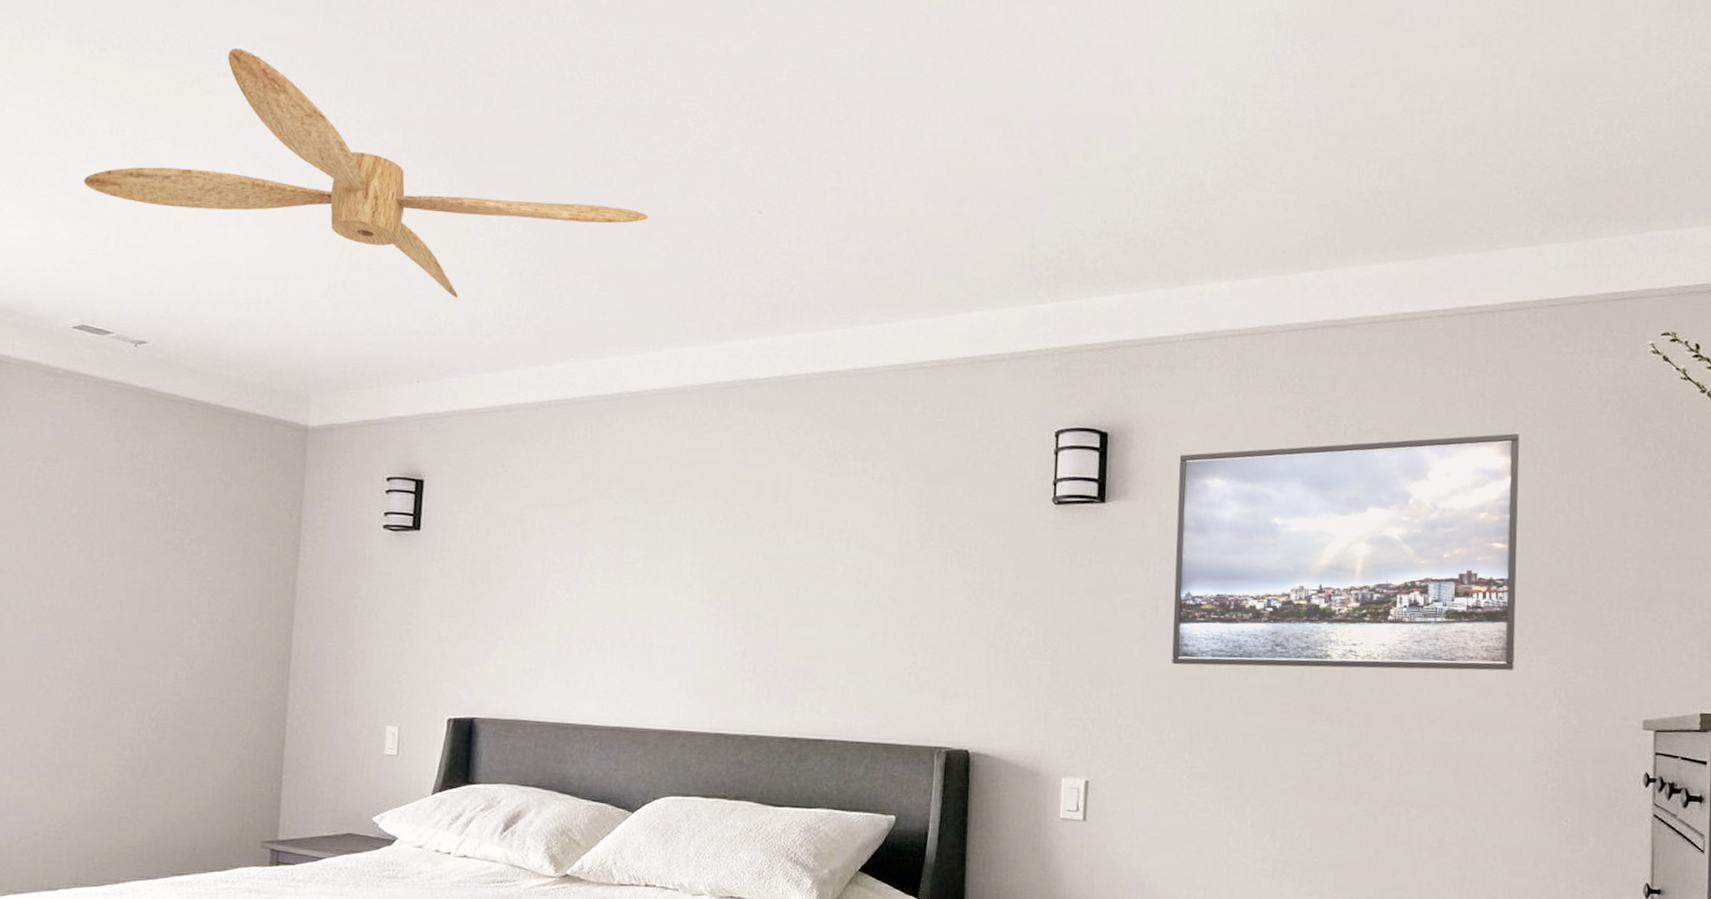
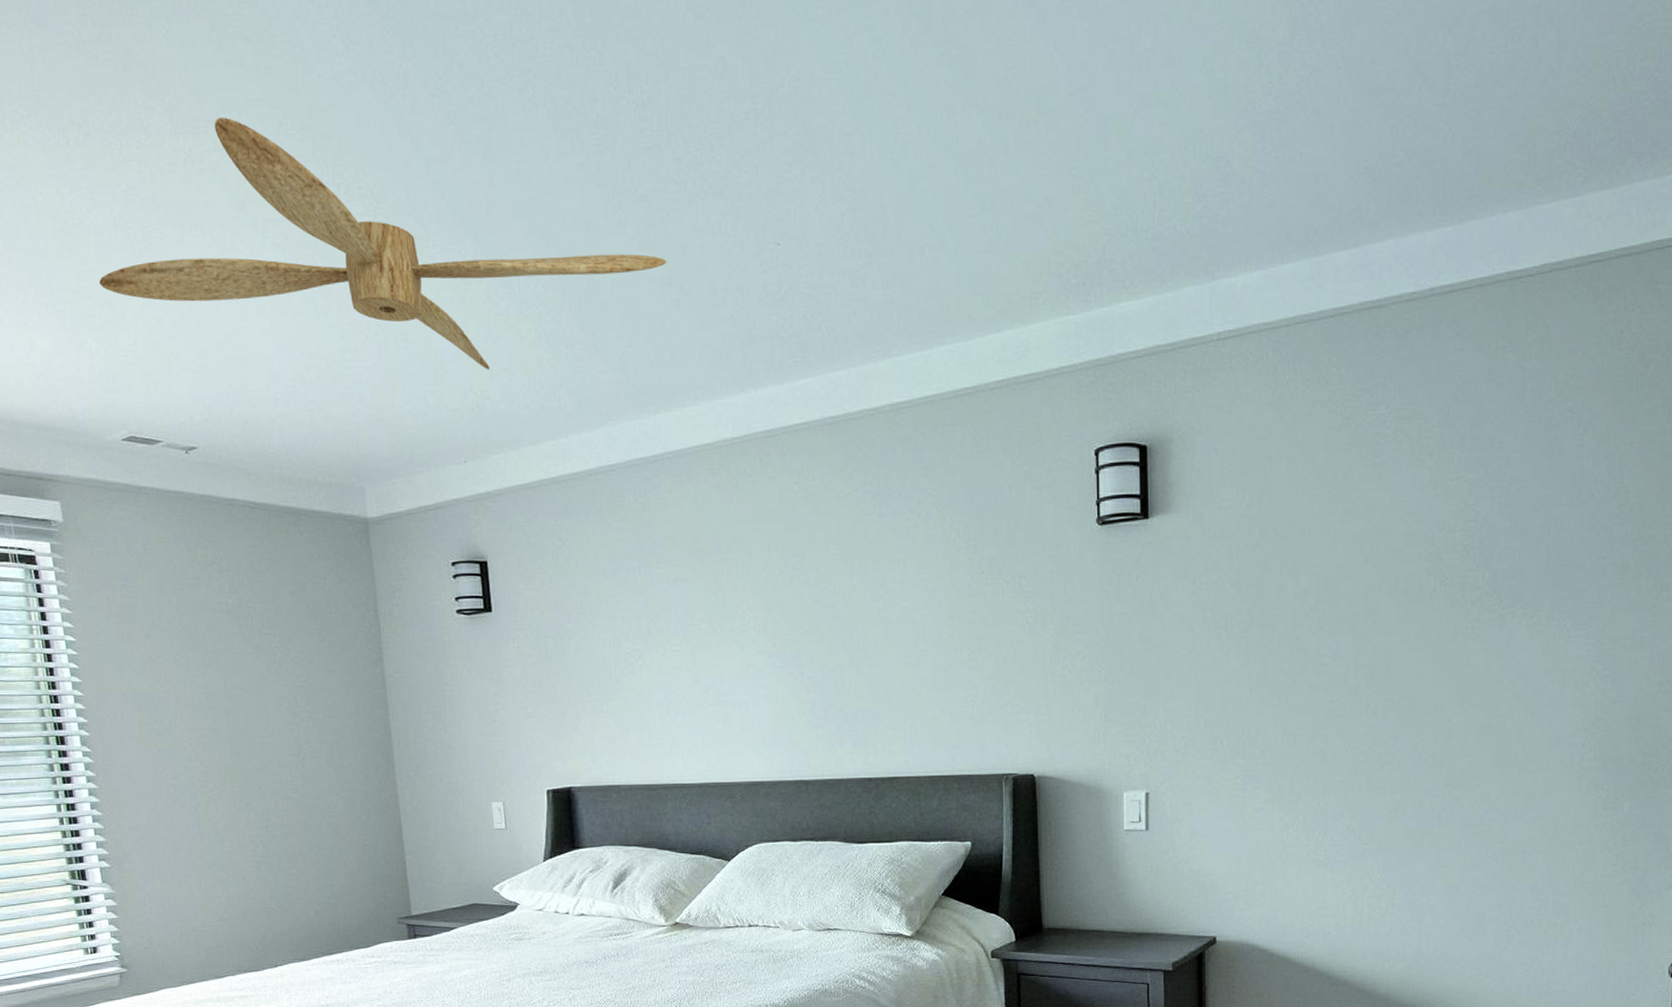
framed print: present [1172,433,1520,671] -> none [1219,405,1560,674]

